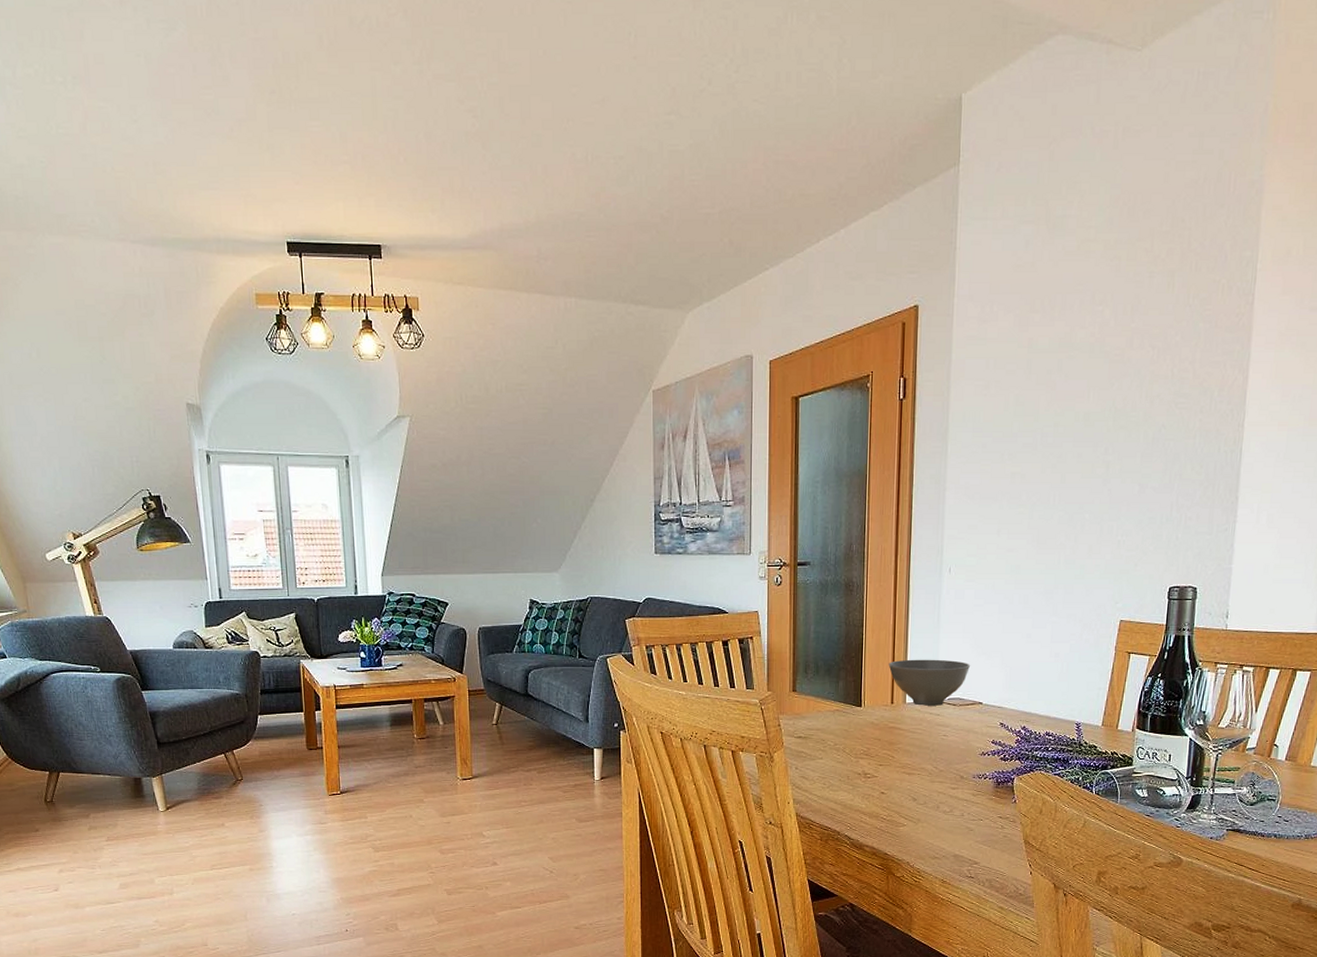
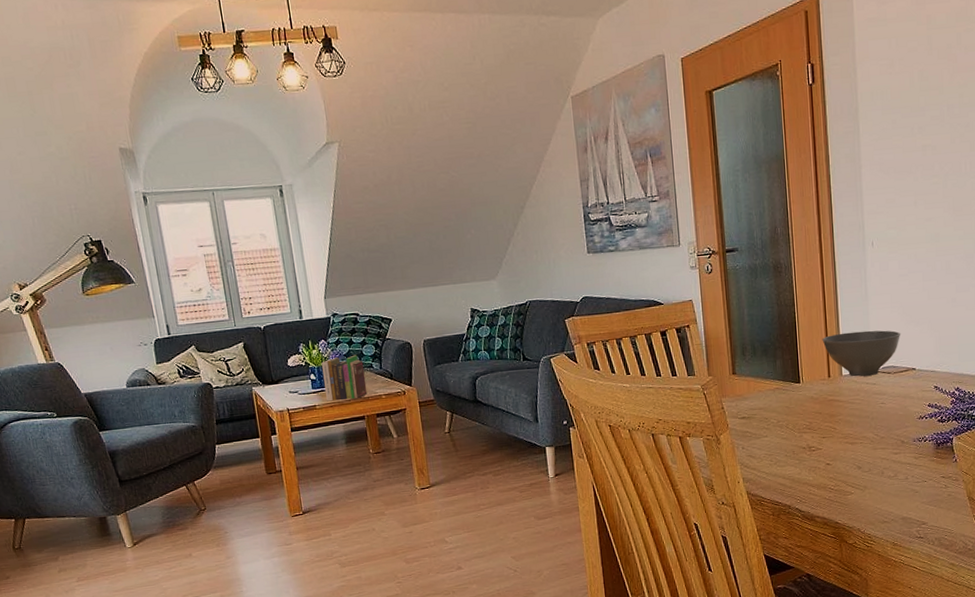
books: none [373,636,417,682] -> present [322,354,368,402]

